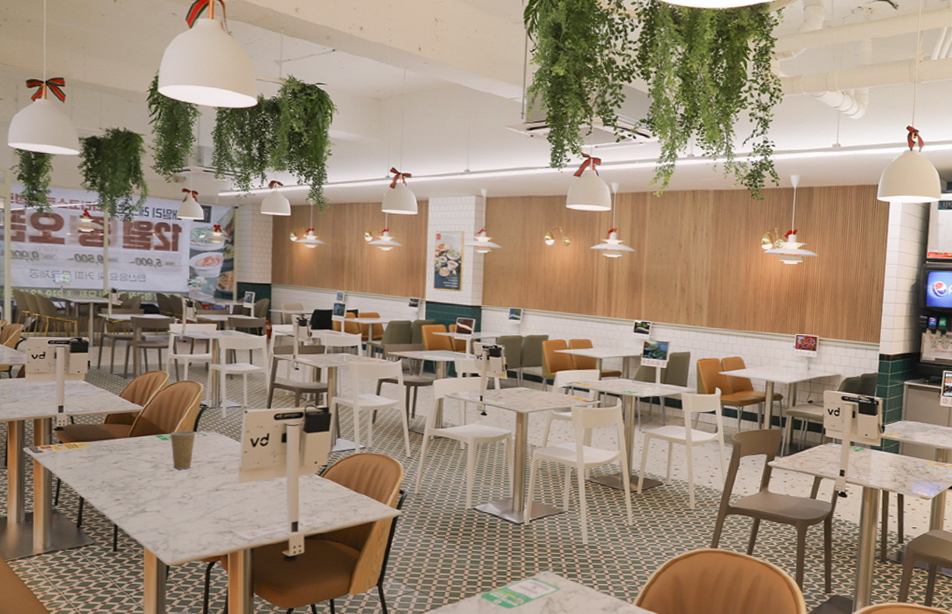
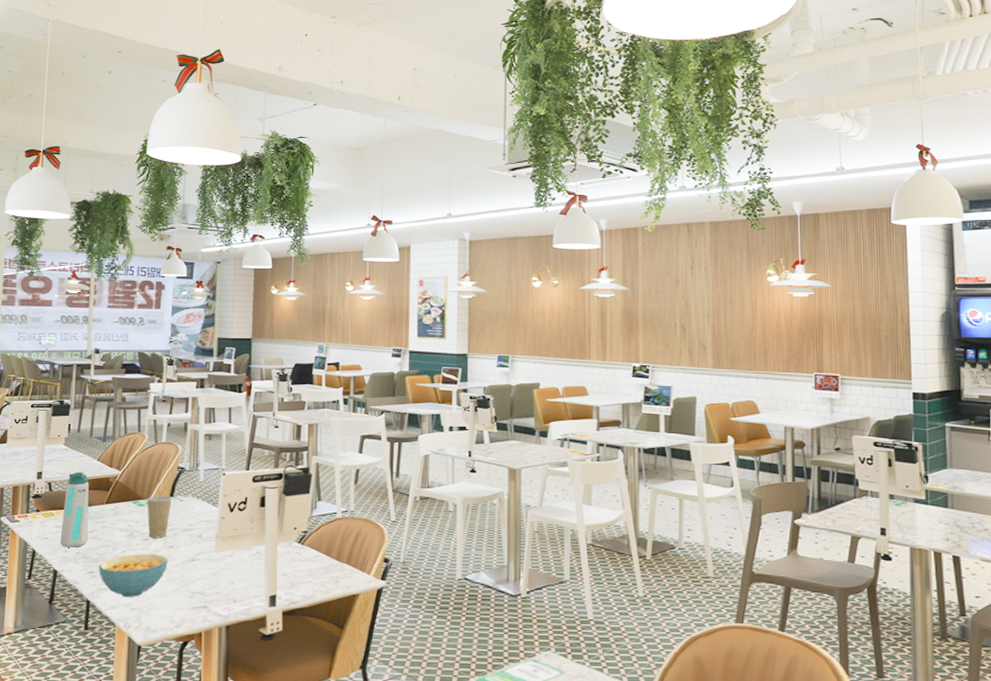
water bottle: none [85,406,113,477] -> present [60,472,89,548]
cereal bowl: none [125,483,193,522] -> present [99,553,168,597]

